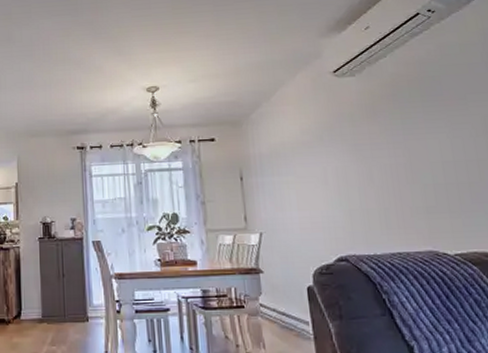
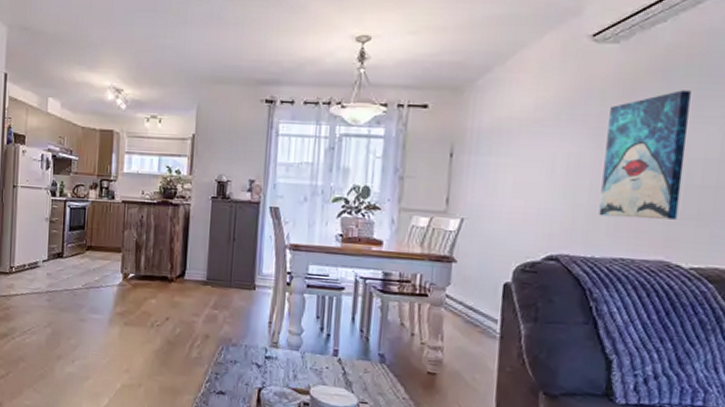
wall art: none [360,108,434,218] -> present [599,90,691,220]

